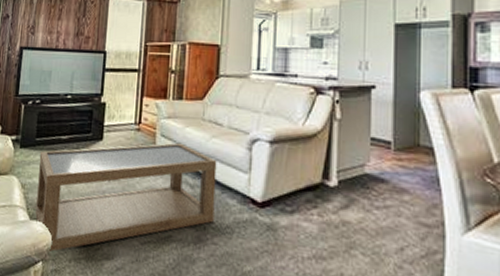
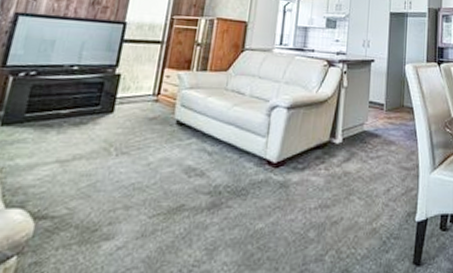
coffee table: present [35,142,217,252] -> none [13,112,237,243]

